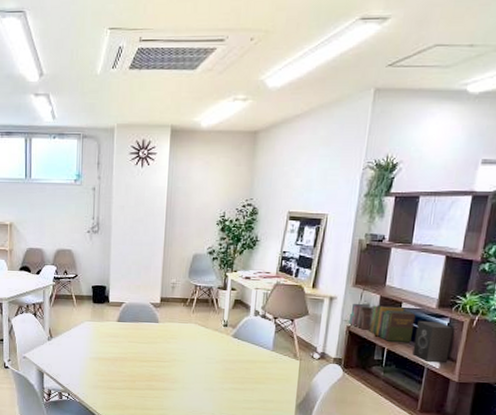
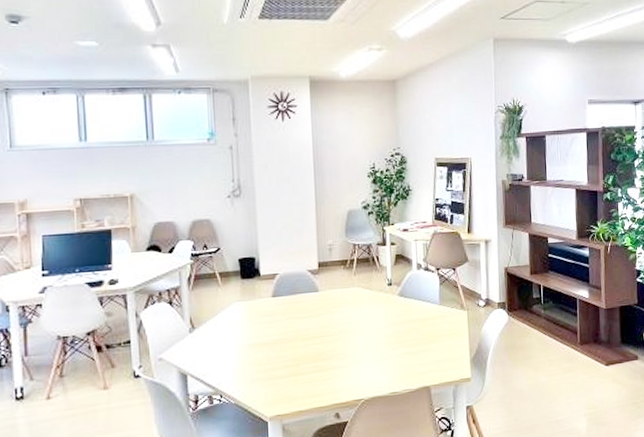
books: present [342,301,373,330] -> none [499,240,526,270]
books: present [368,305,416,343] -> none [523,242,562,278]
speaker: present [412,320,454,364] -> none [563,252,595,294]

